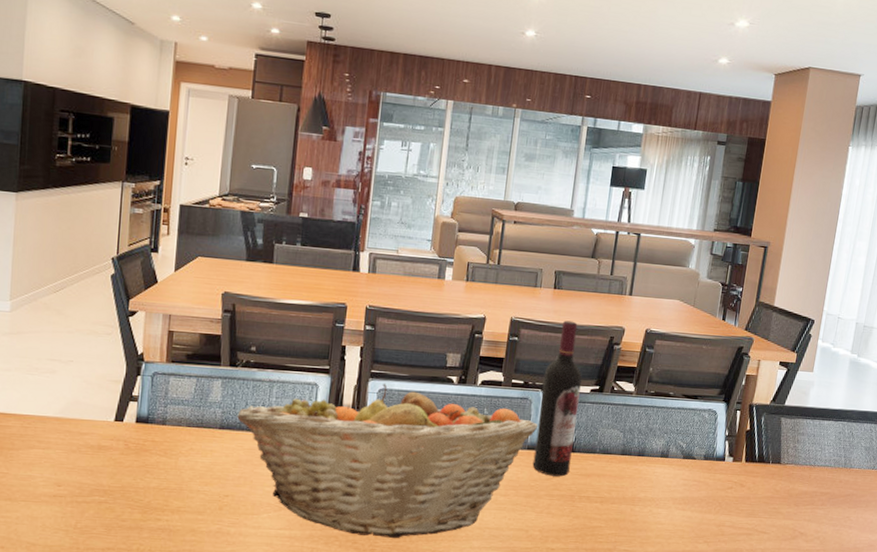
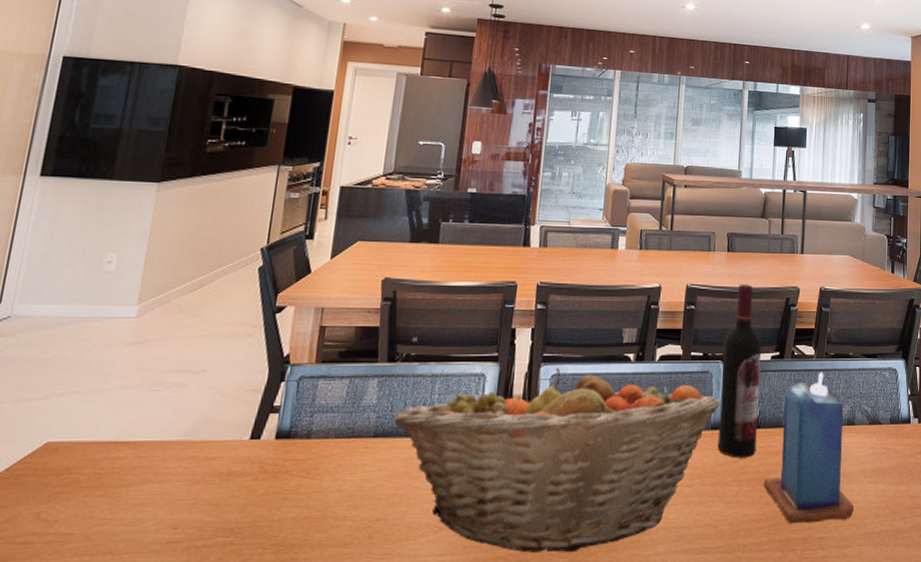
candle: none [573,407,660,538] -> present [763,372,854,524]

